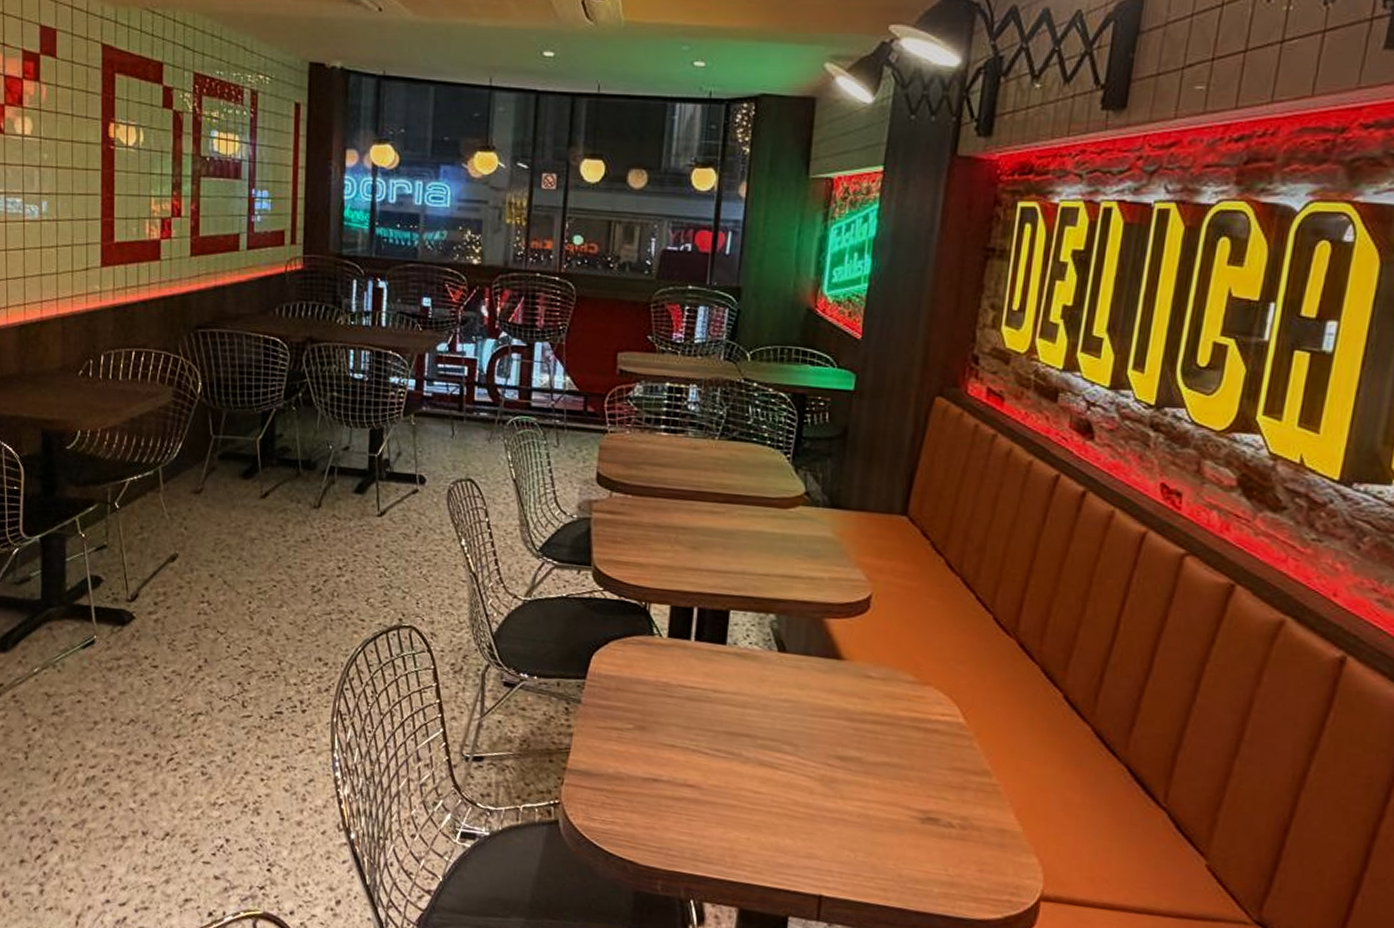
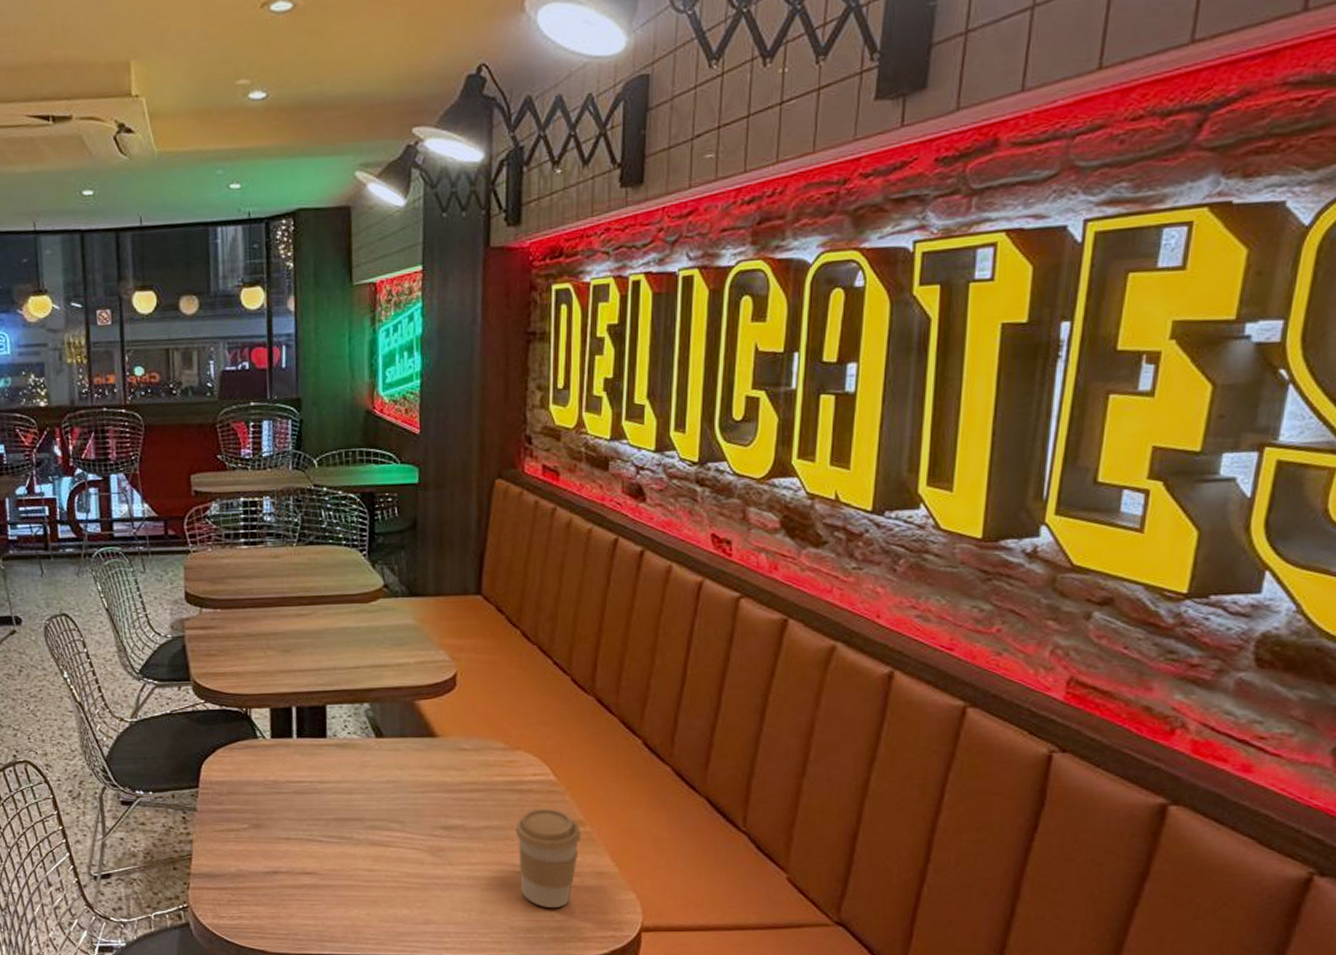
coffee cup: none [914,751,987,862] -> present [515,808,582,907]

